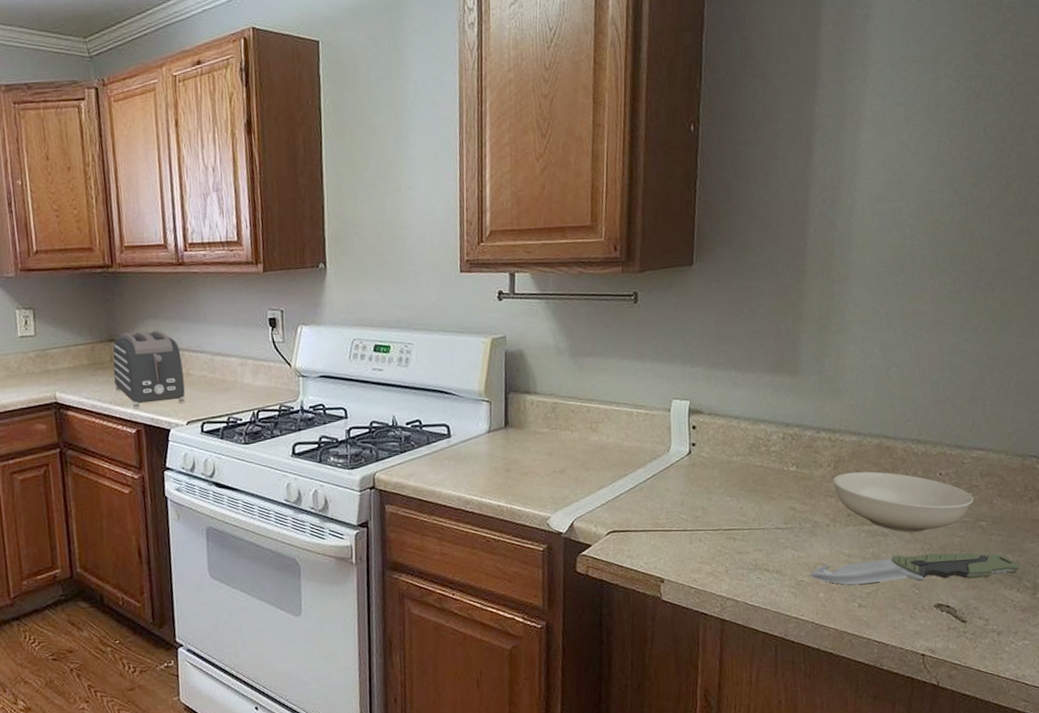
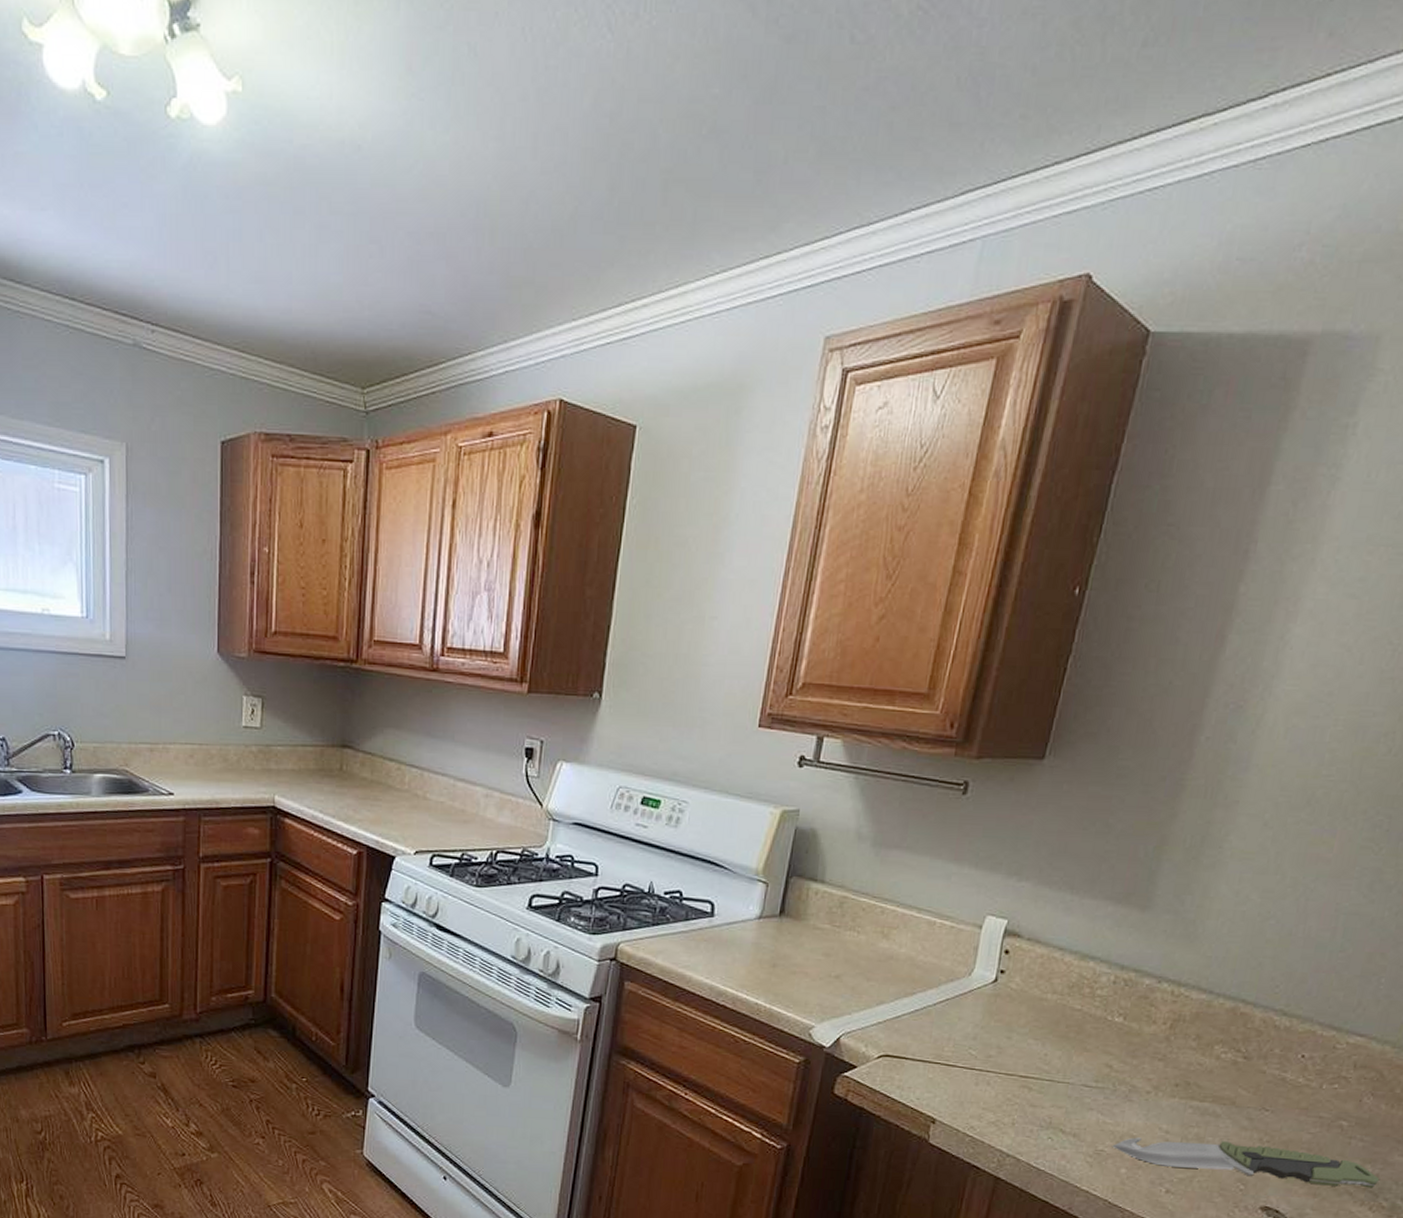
toaster: present [112,330,186,409] -> none [341,740,420,829]
bowl: present [833,471,974,533] -> none [1165,1035,1340,1120]

